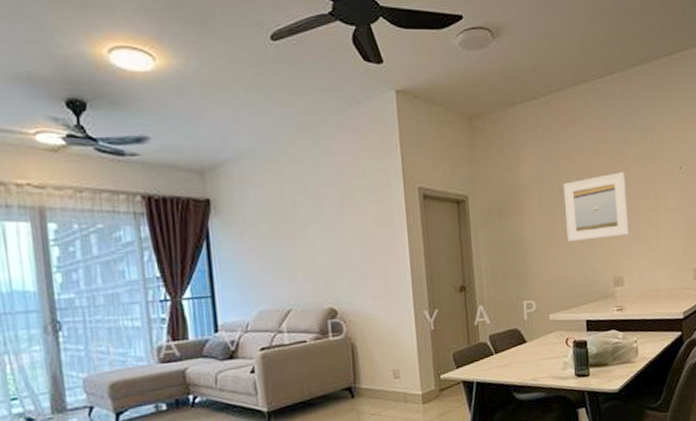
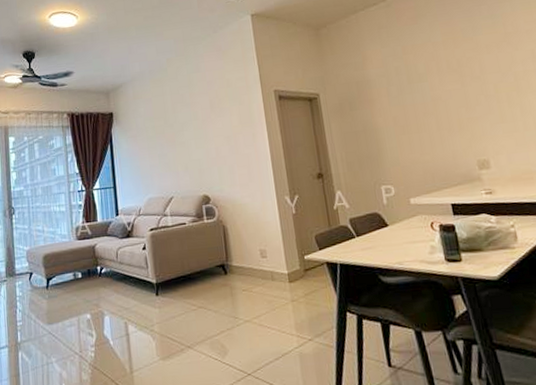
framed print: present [563,172,629,241] -> none [411,58,490,128]

